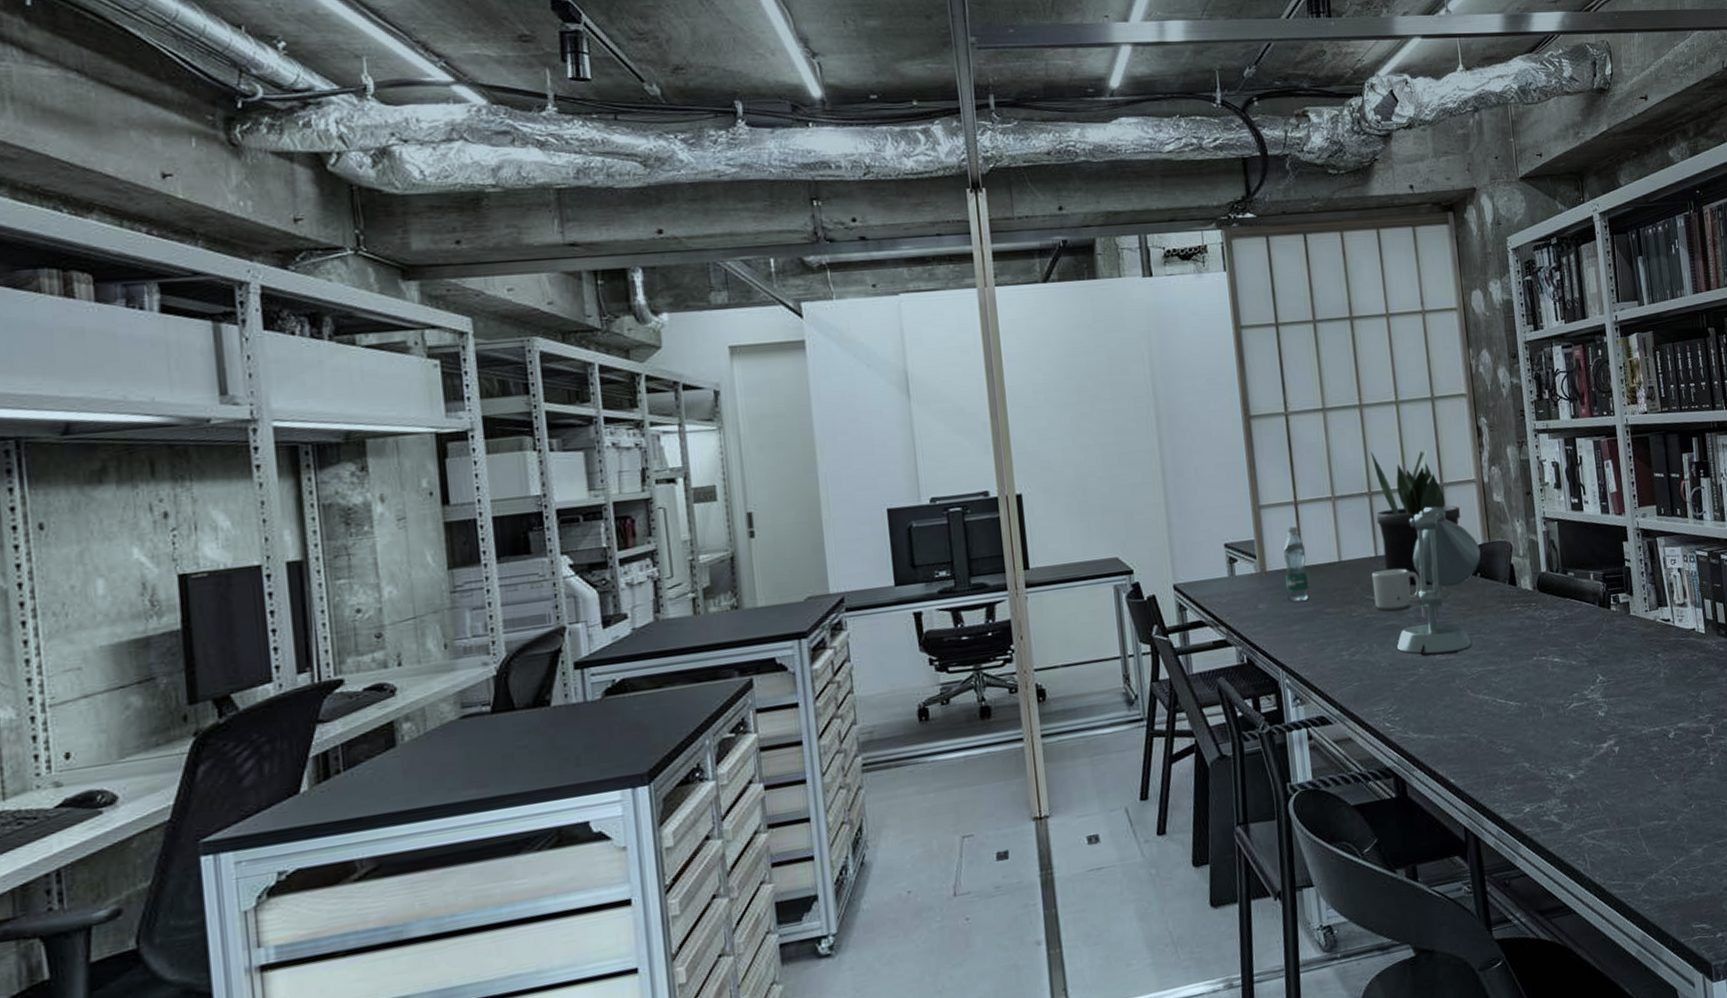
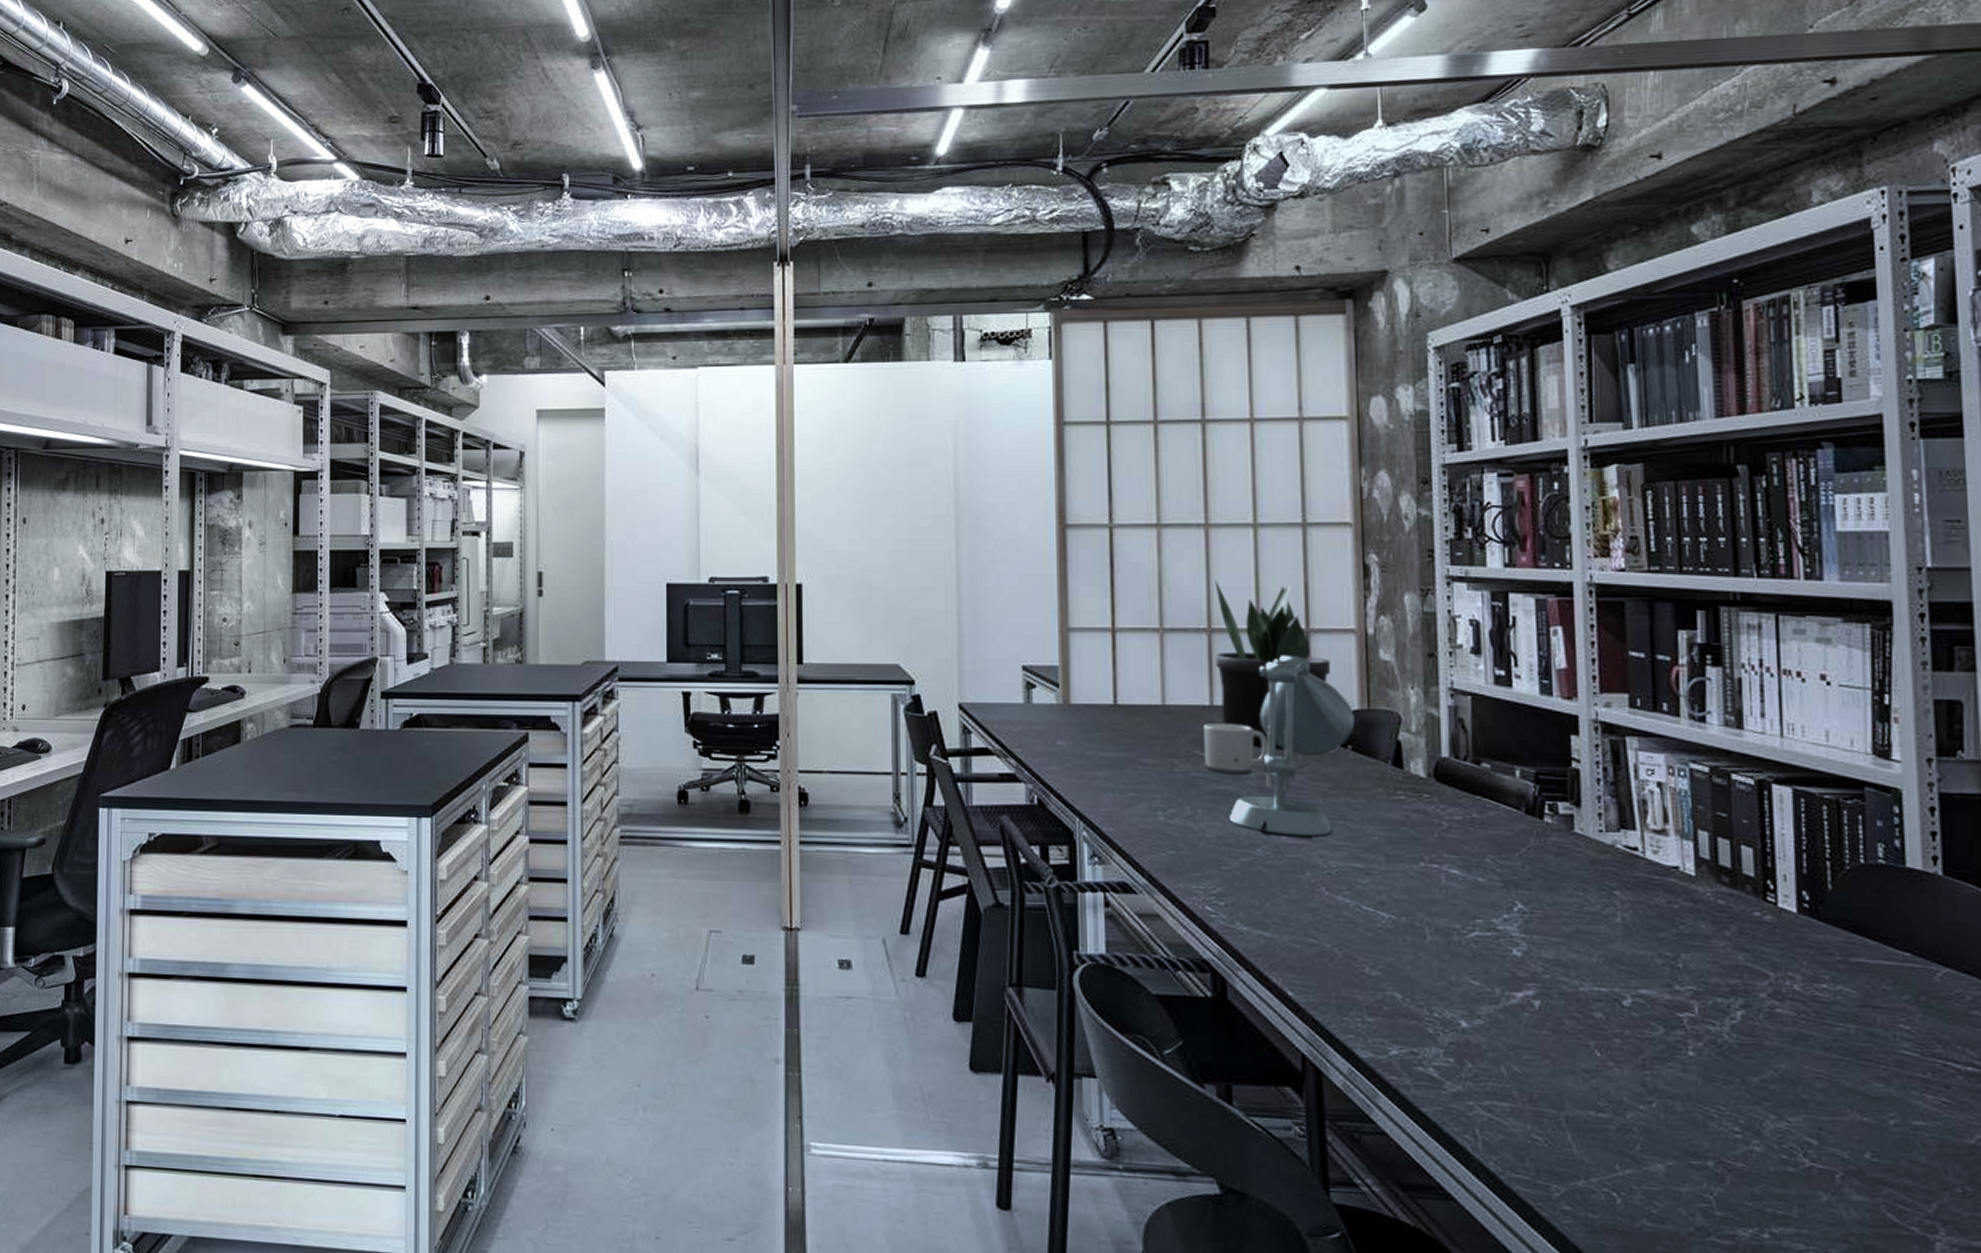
bottle: present [1283,525,1309,603] -> none [1092,655,1121,745]

